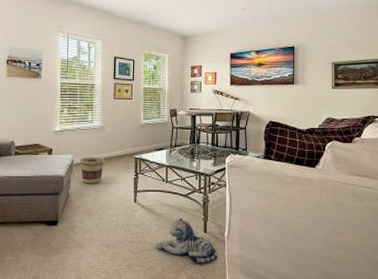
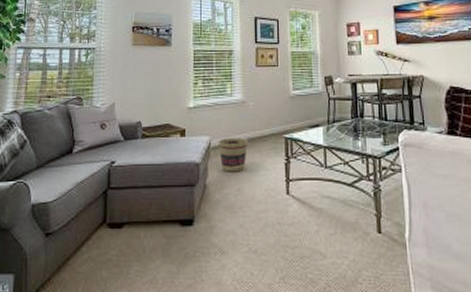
plush toy: present [155,218,217,264] -> none [316,214,398,275]

